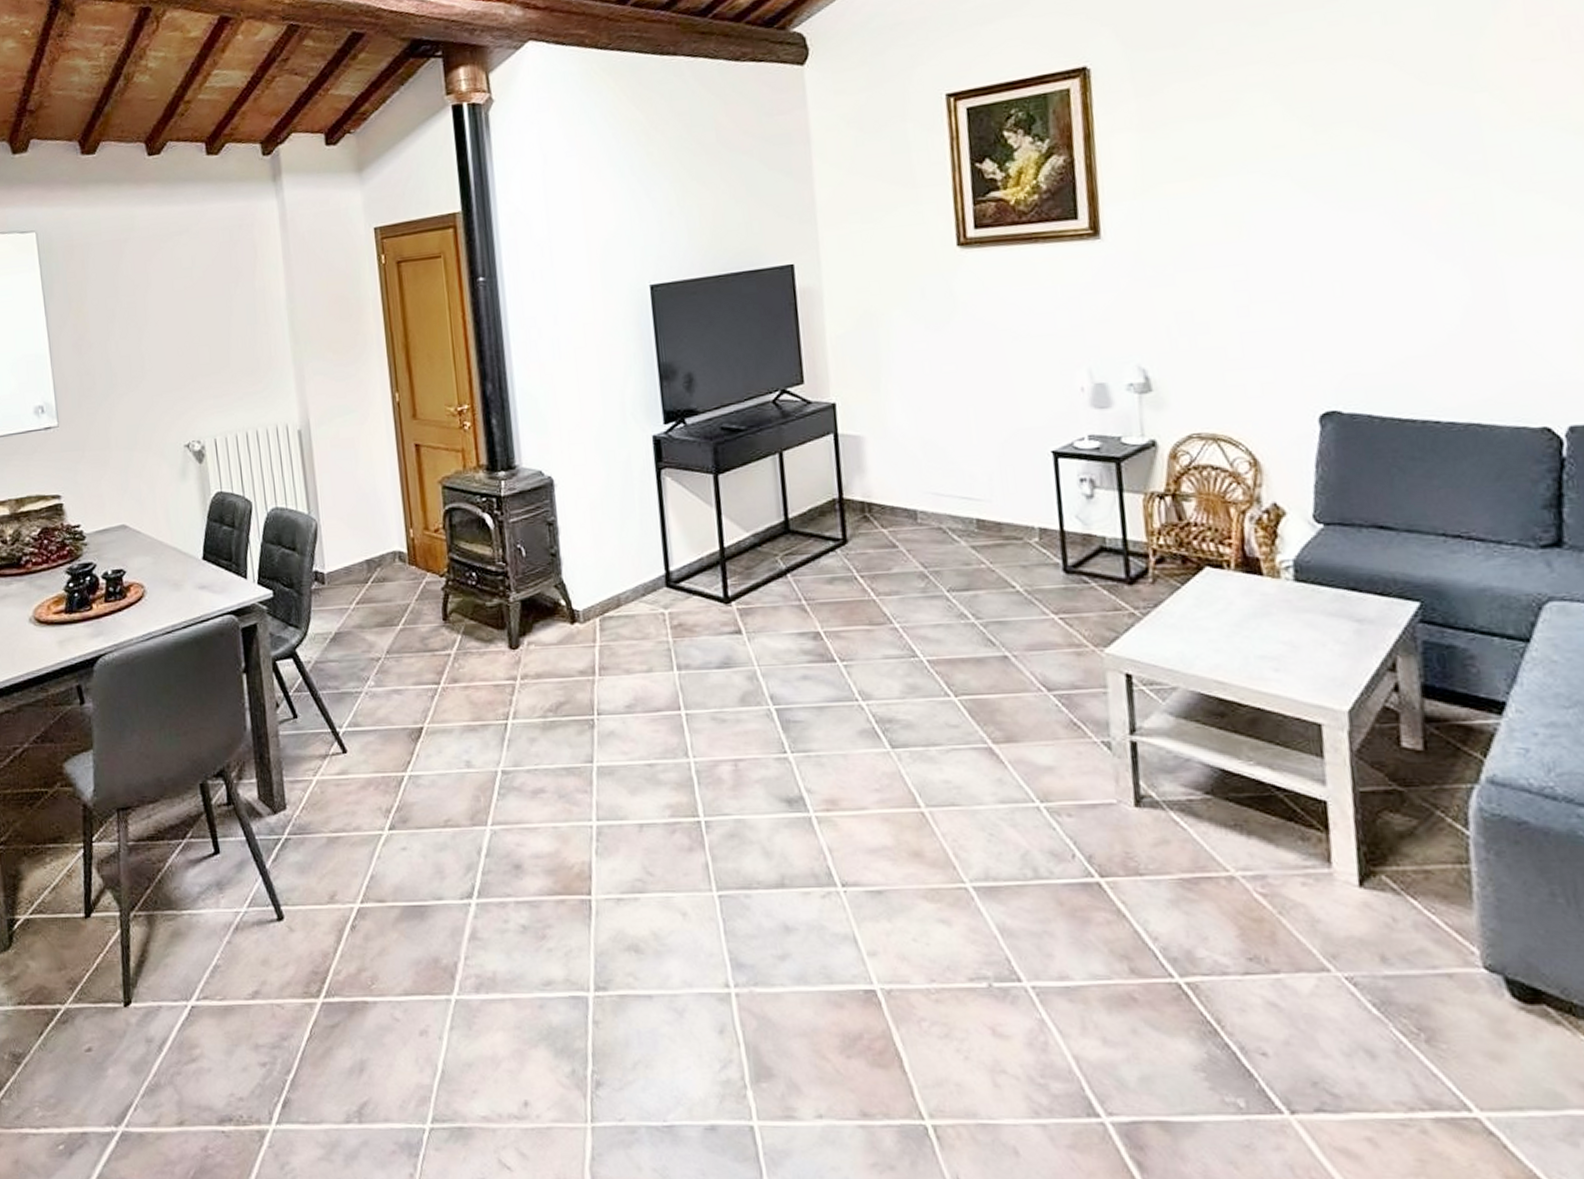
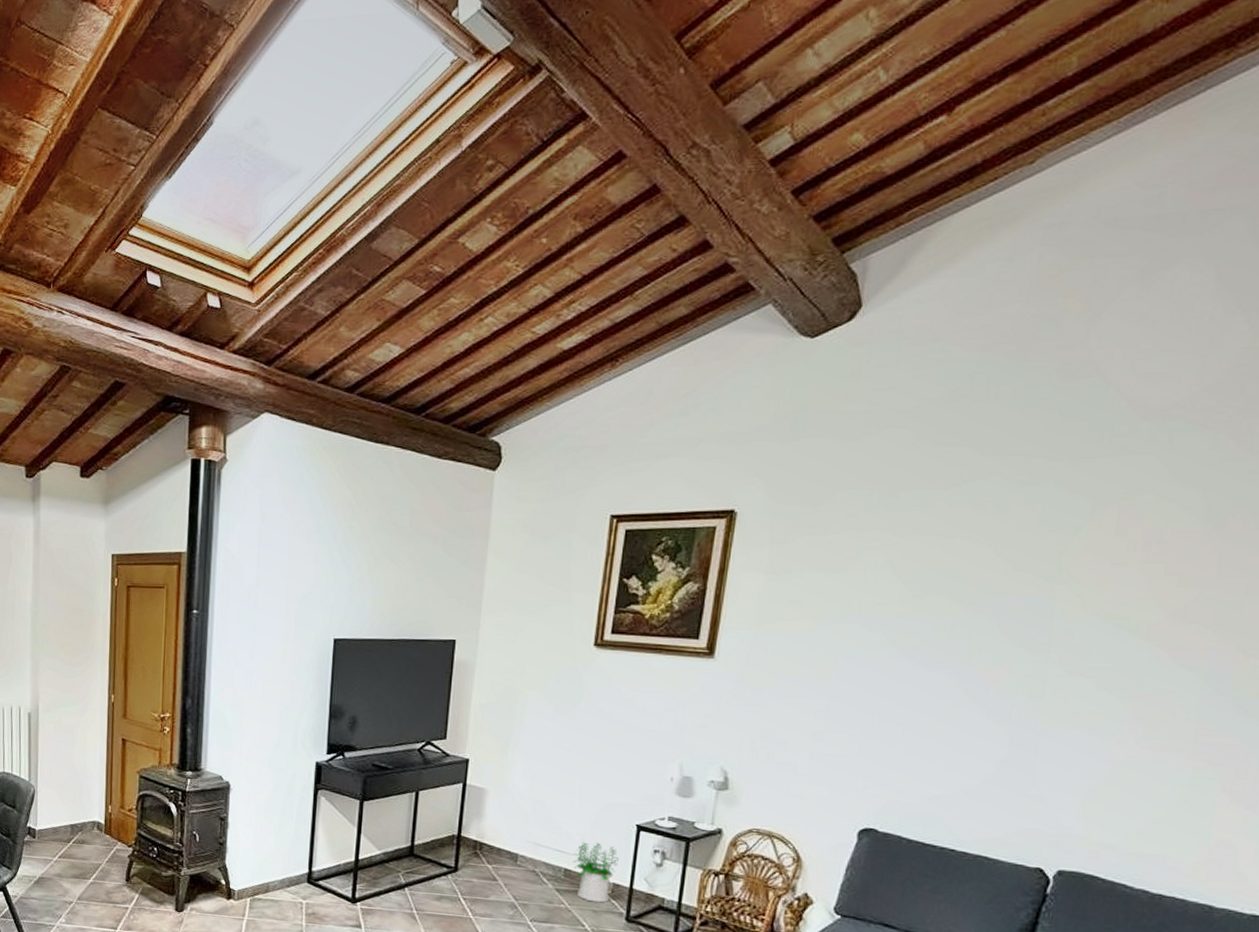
potted plant: none [983,480,1041,556] -> present [572,842,620,903]

